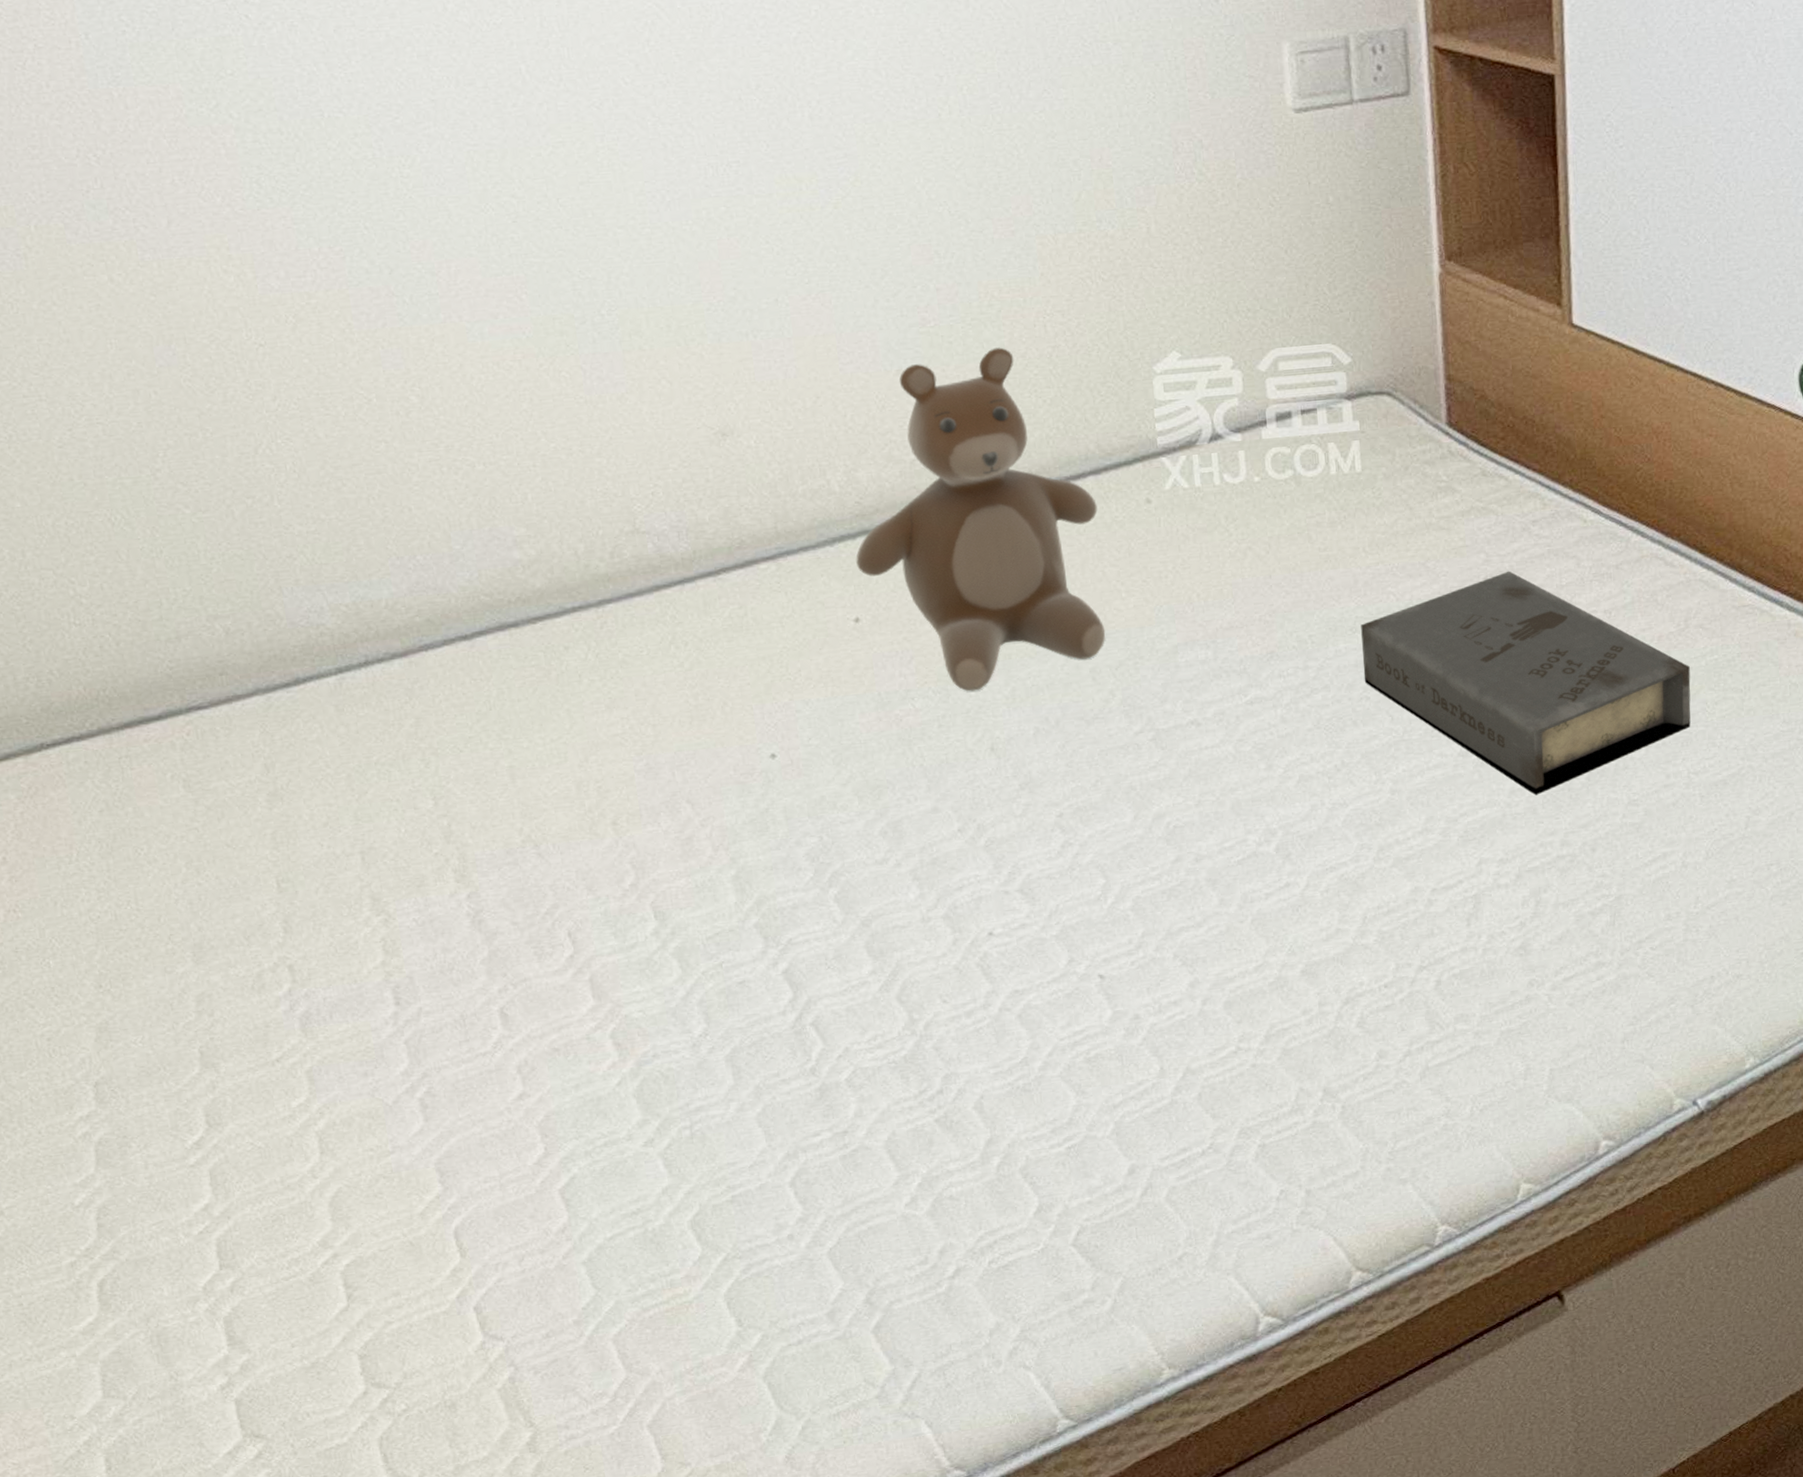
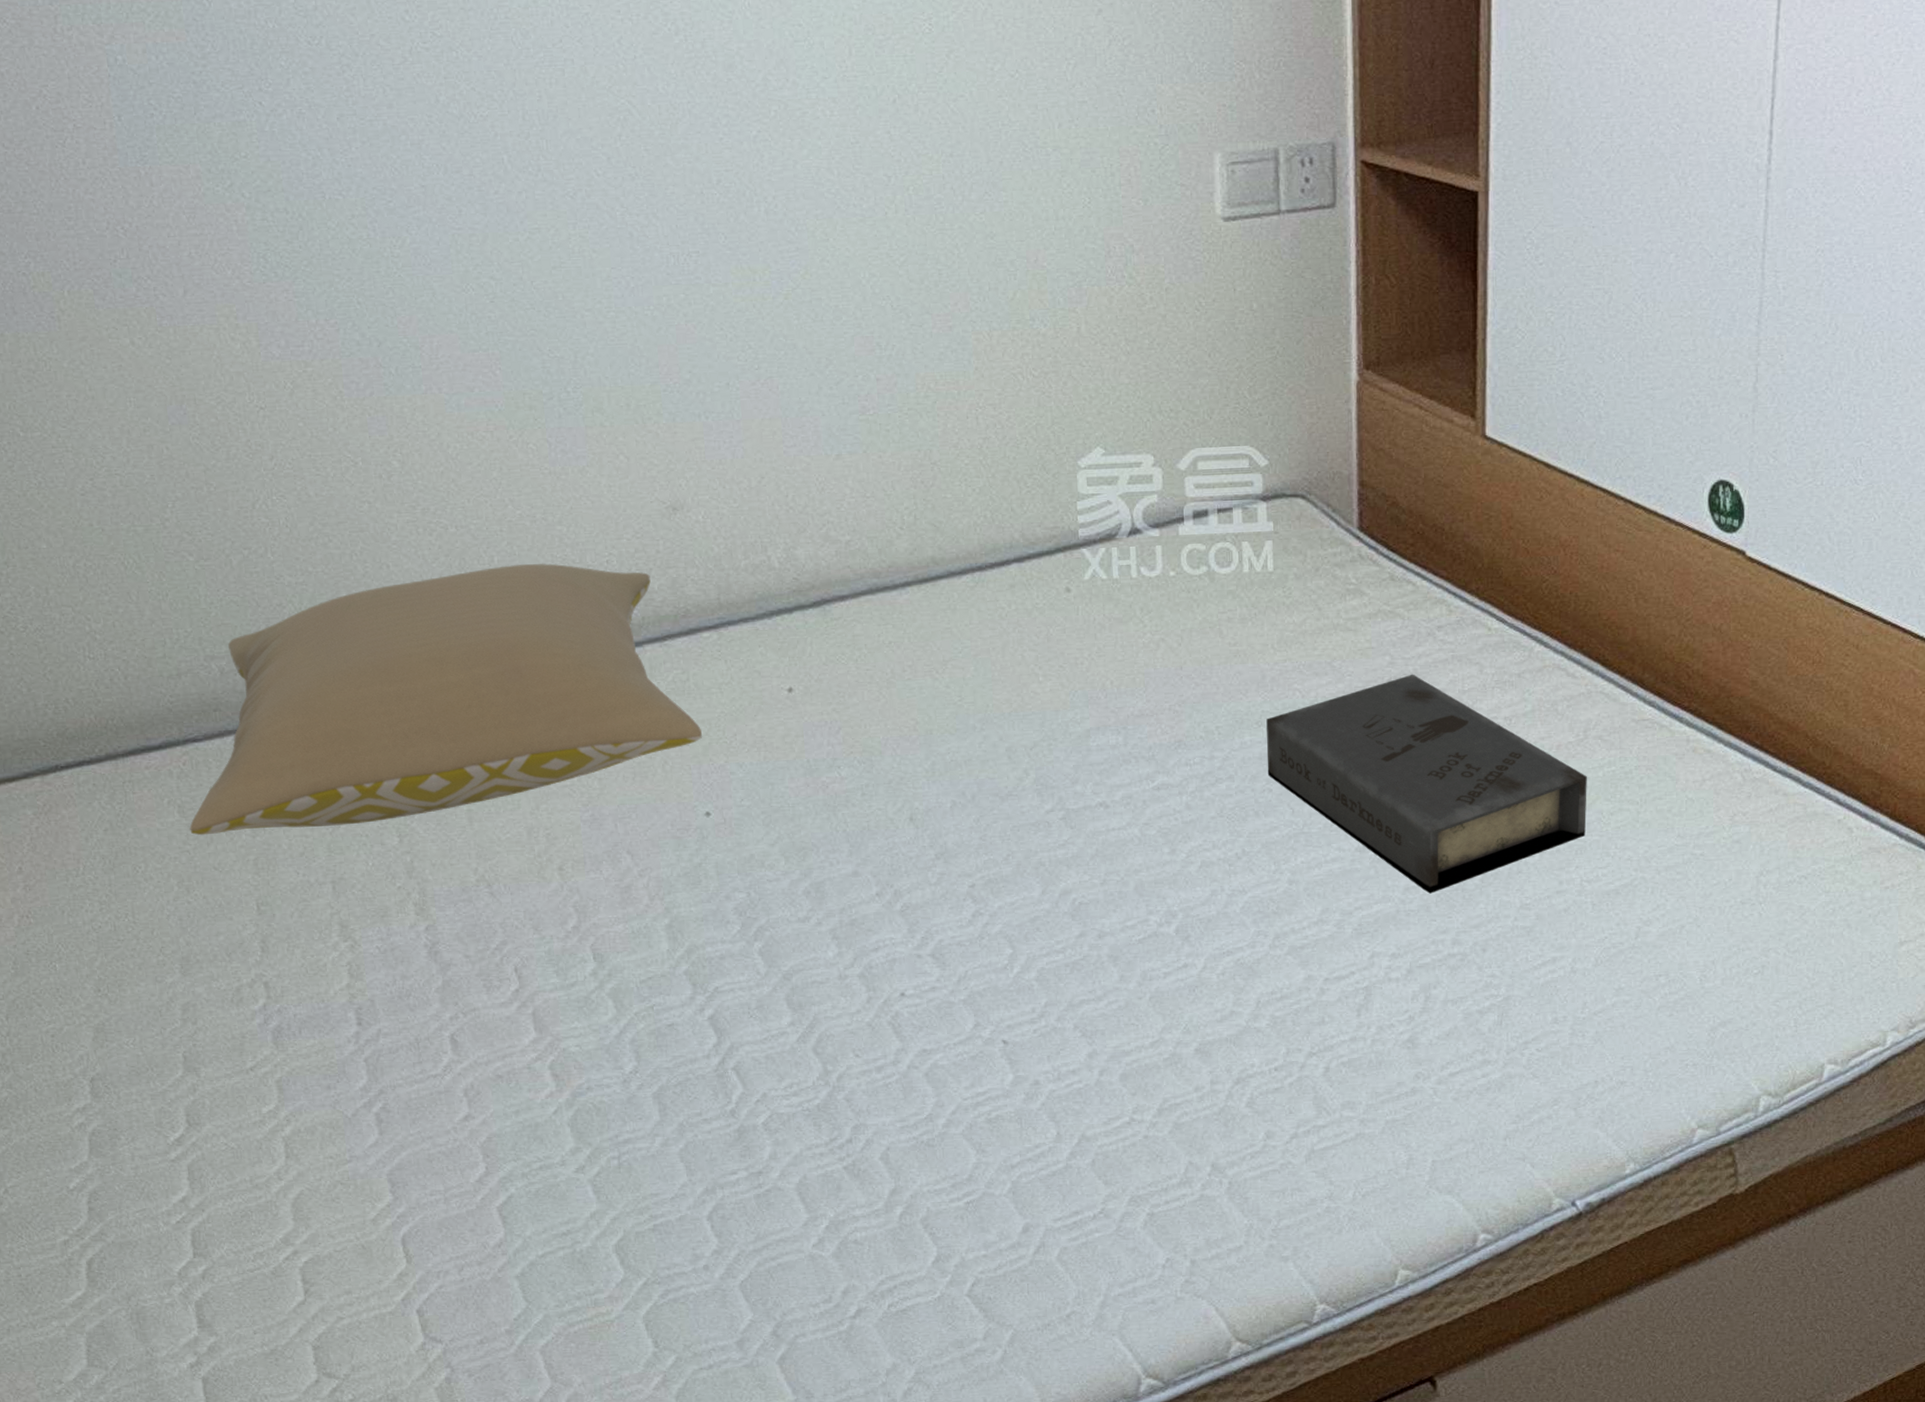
pillow: none [197,498,765,811] -> present [189,563,703,836]
bear: present [856,347,1106,692] -> none [791,437,1023,763]

